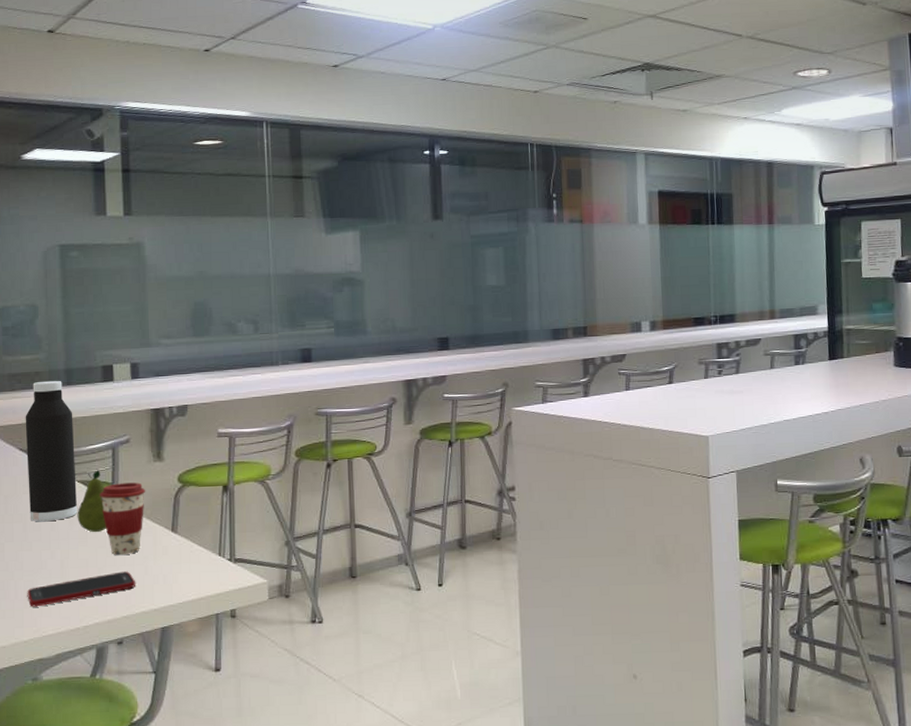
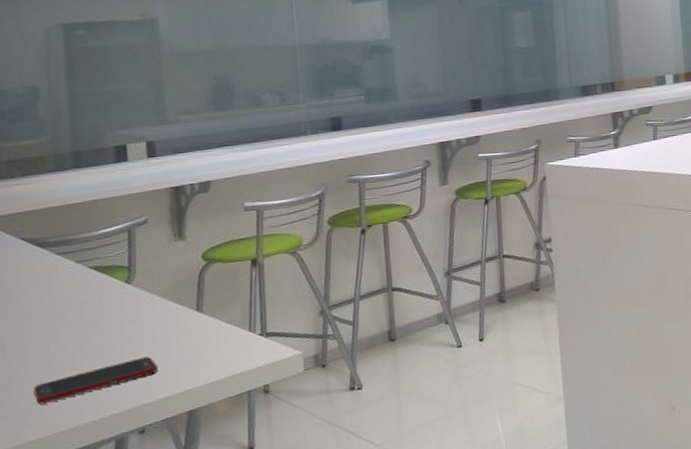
water bottle: present [25,380,78,522] -> none [27,164,91,314]
fruit: present [77,470,106,533] -> none [89,254,123,320]
coffee cup: present [100,482,146,556] -> none [115,263,167,342]

